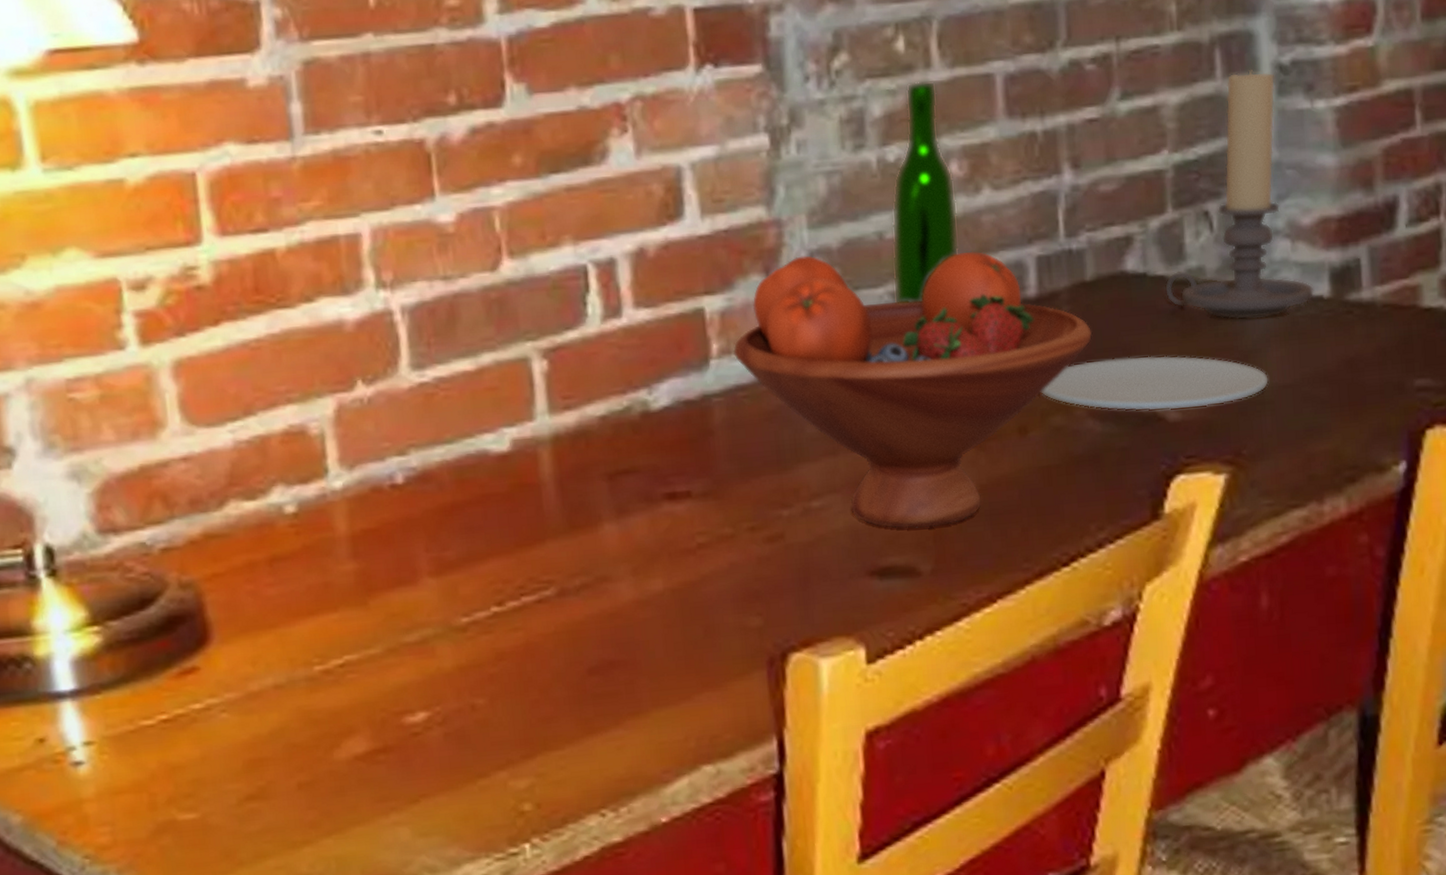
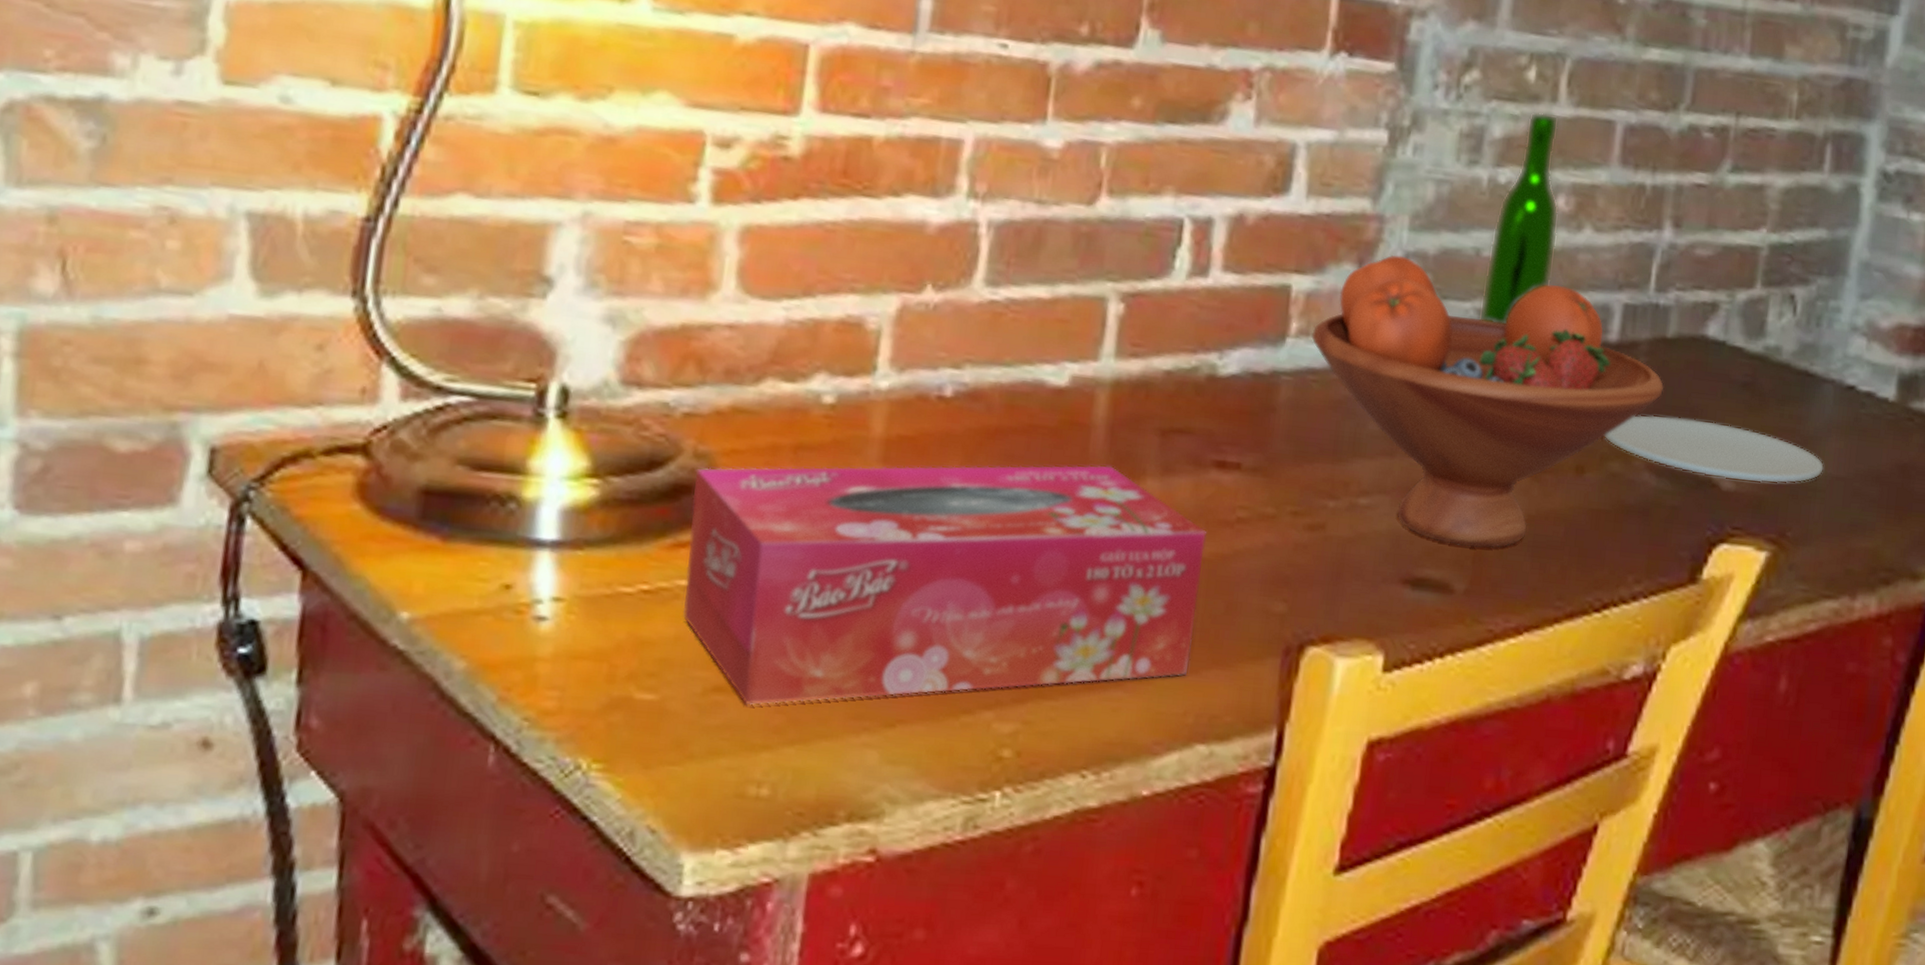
tissue box: none [184,518,680,808] -> present [683,465,1206,706]
candle holder: present [1164,69,1314,320] -> none [1740,170,1881,410]

